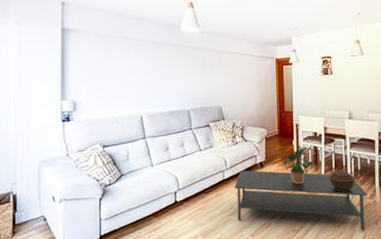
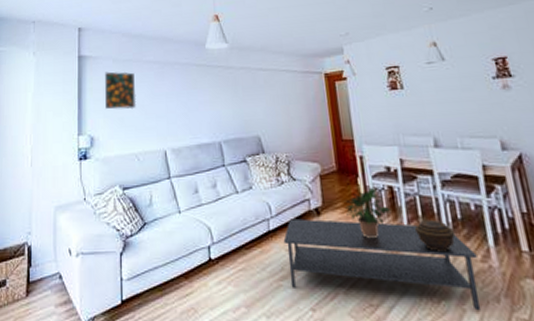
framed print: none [88,45,117,80] -> present [105,71,137,110]

